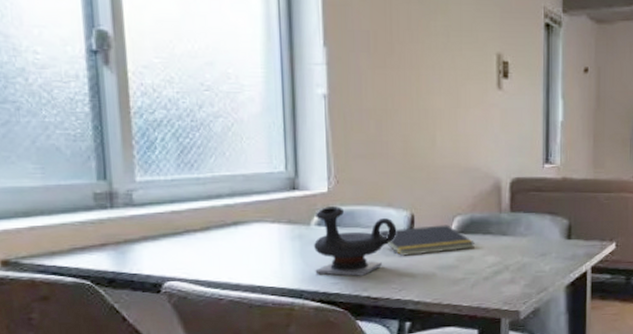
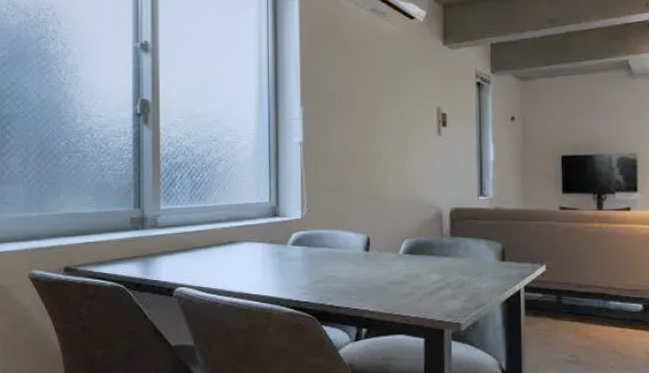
teapot: present [313,206,397,276] -> none [289,230,356,288]
notepad: present [378,224,475,256] -> none [341,246,420,272]

